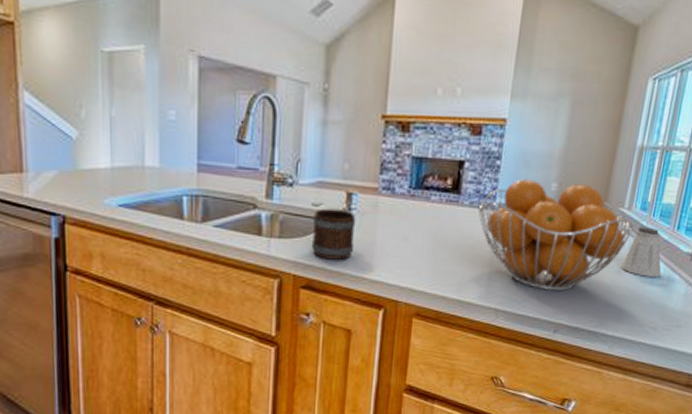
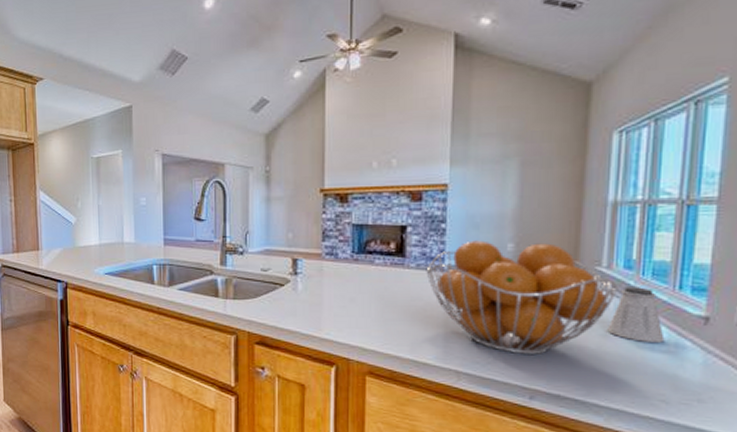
mug: present [311,208,356,260] -> none [262,273,303,319]

